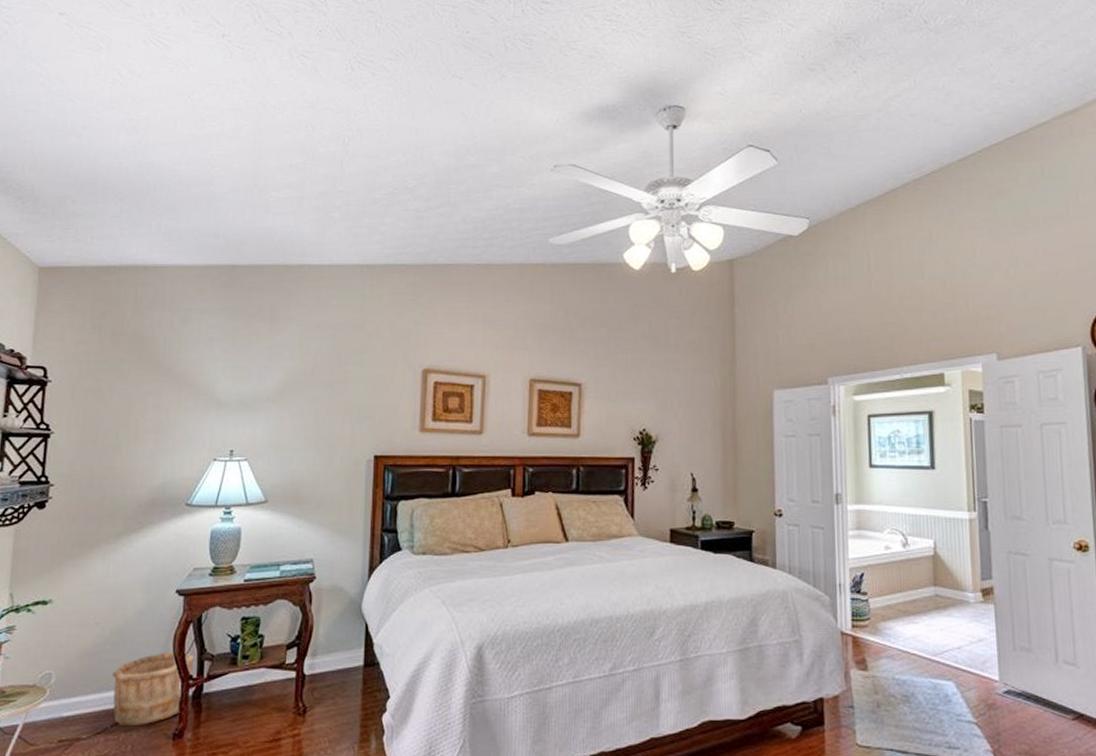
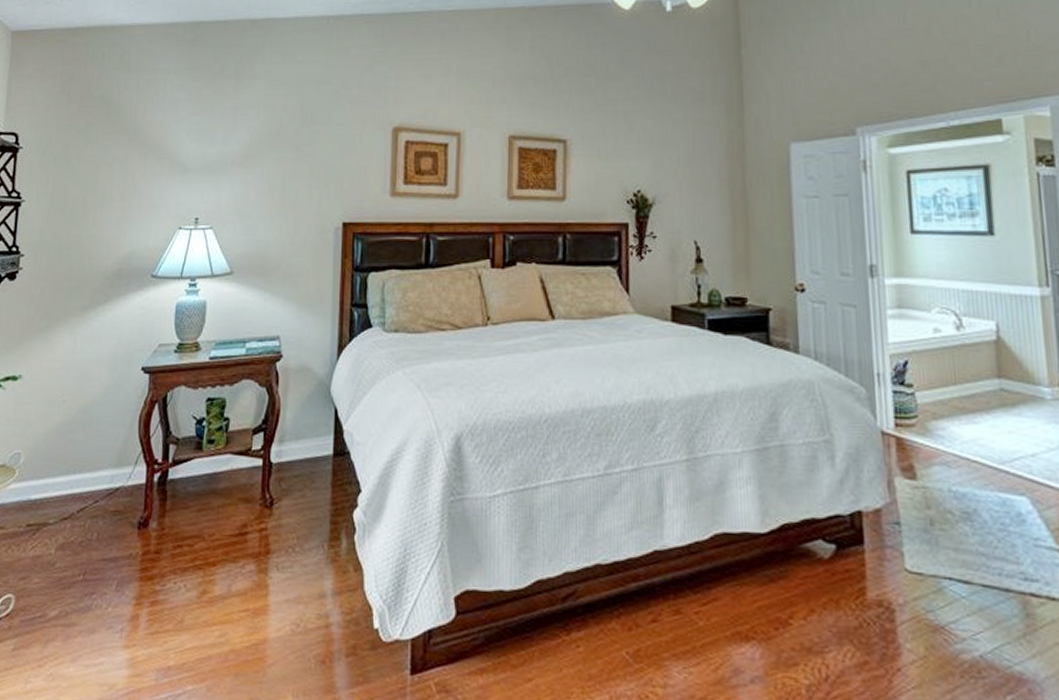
wooden bucket: present [112,652,195,727] -> none [79,434,160,513]

